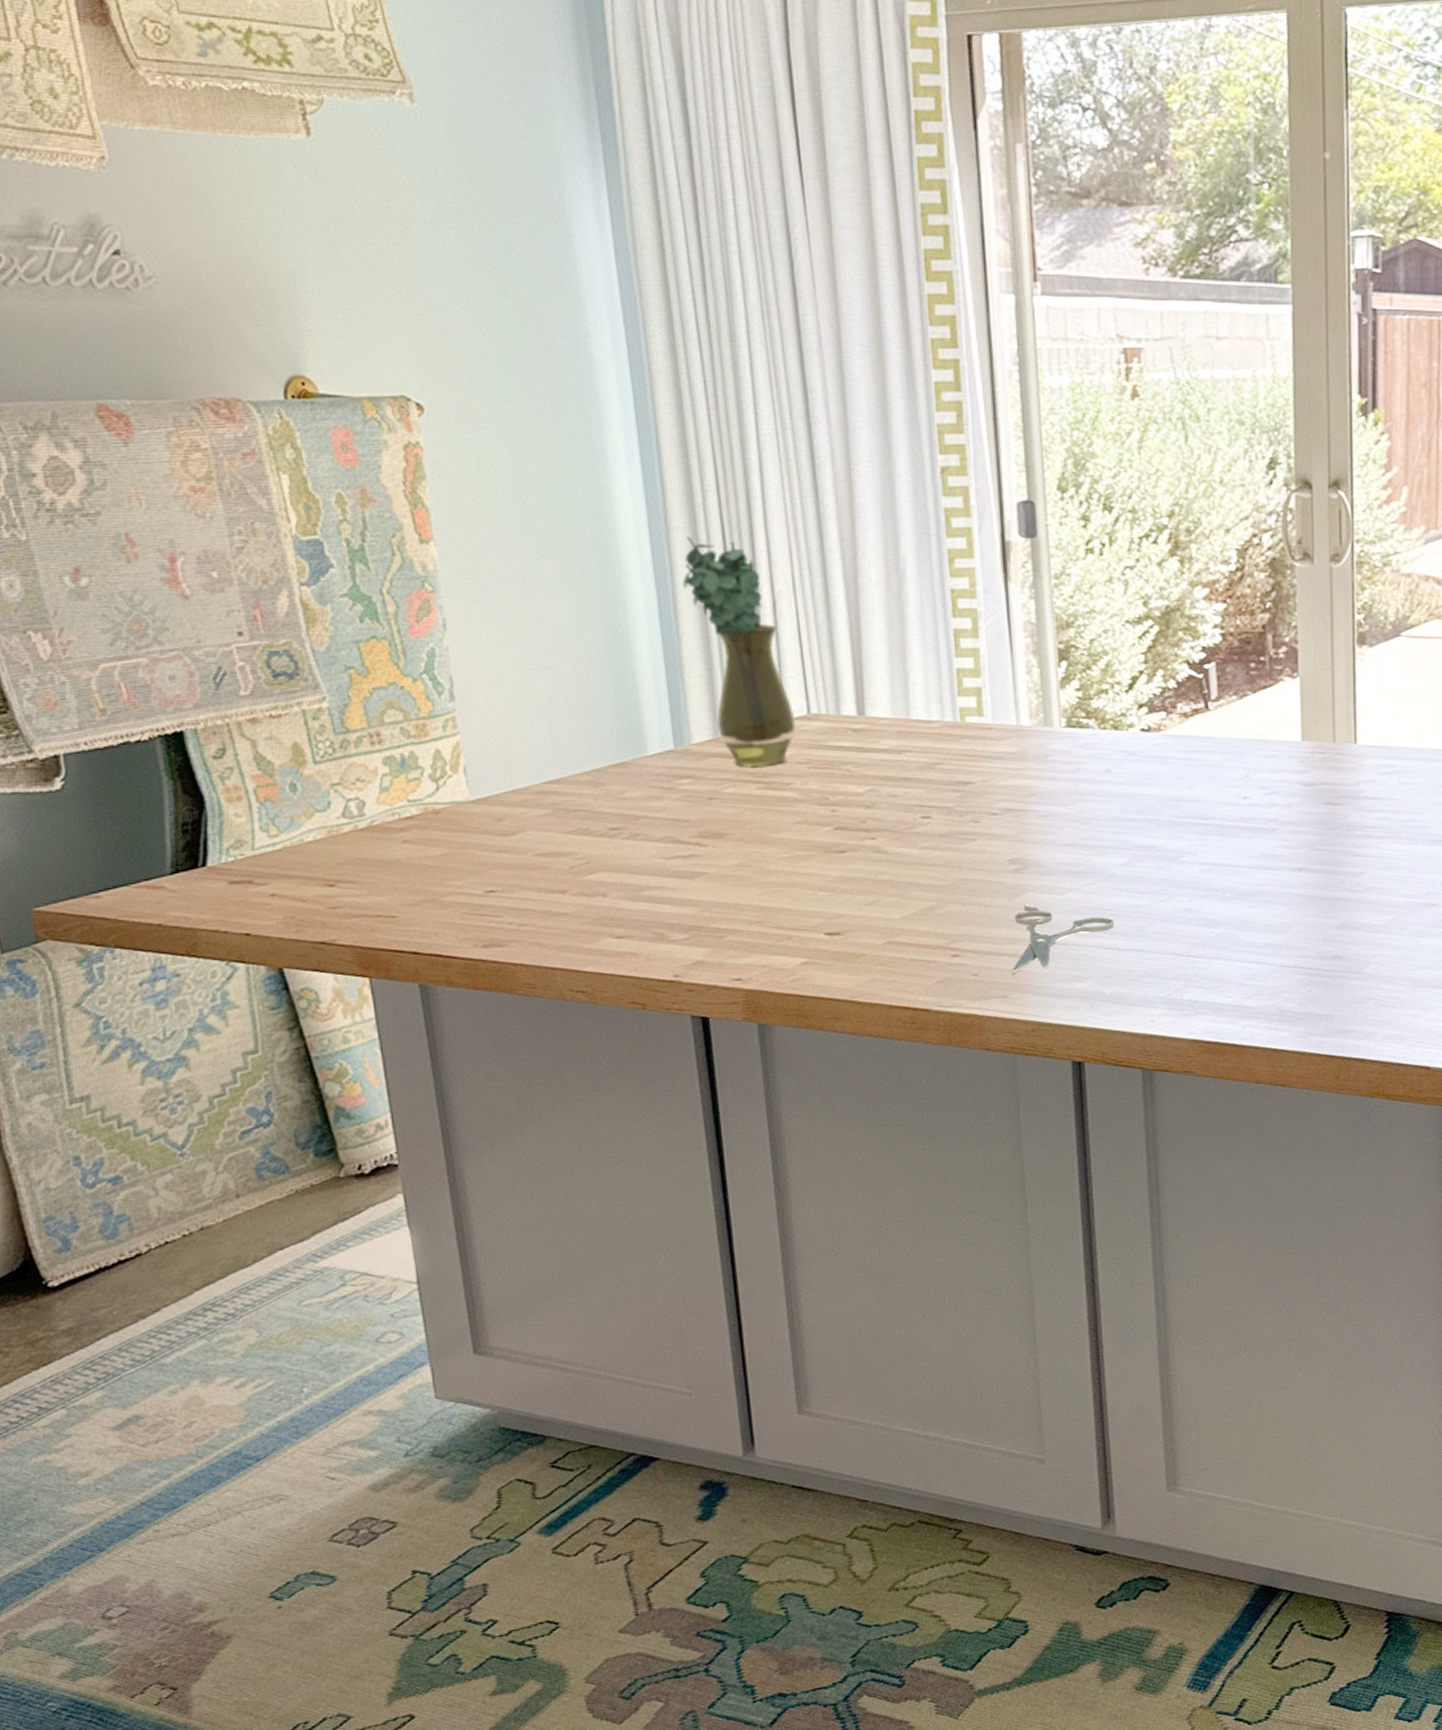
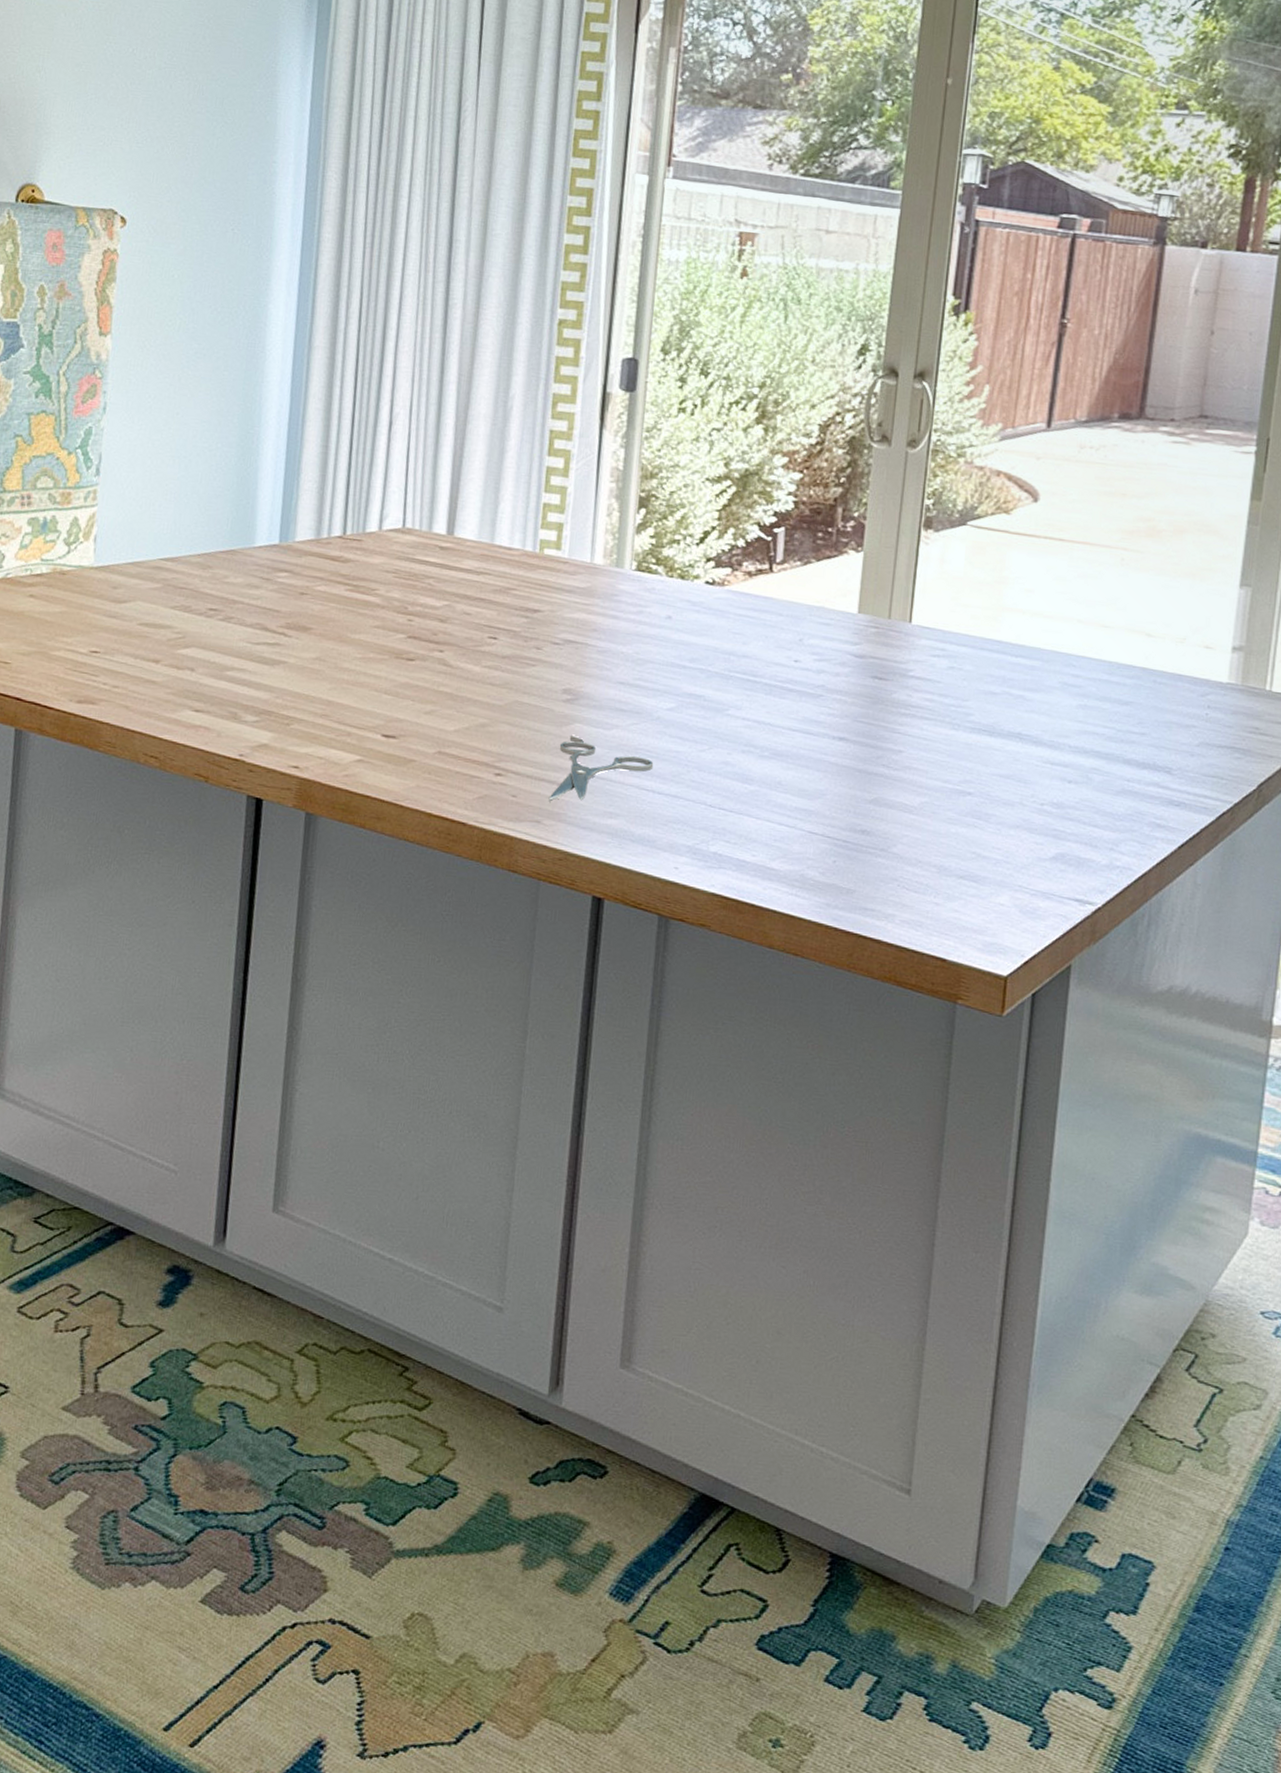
vase: present [682,536,796,768] -> none [314,355,391,571]

